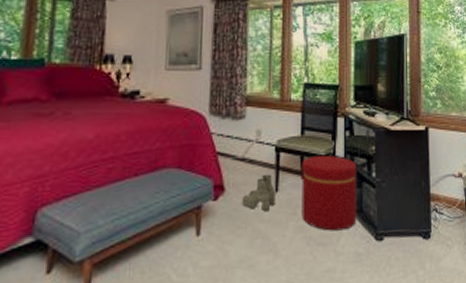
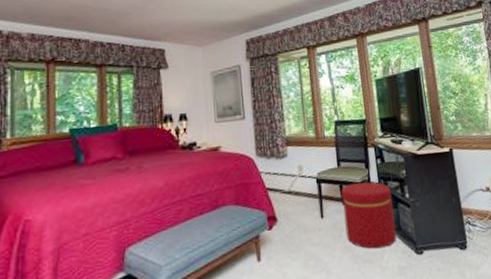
boots: present [242,174,276,212] -> none [293,203,323,237]

